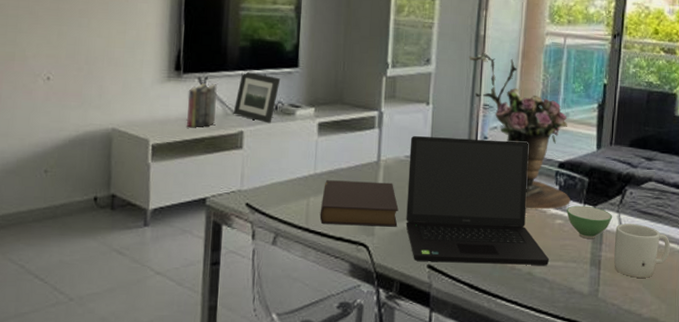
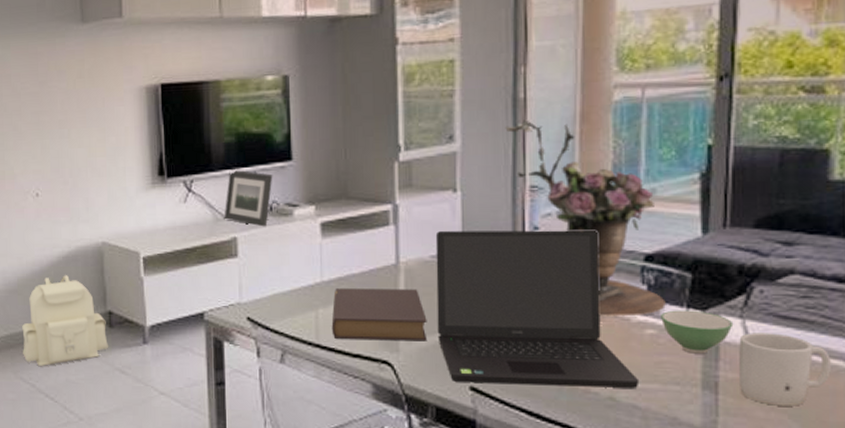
backpack: none [14,158,109,248] -> present [22,275,109,367]
books: present [186,83,217,129] -> none [174,187,206,237]

